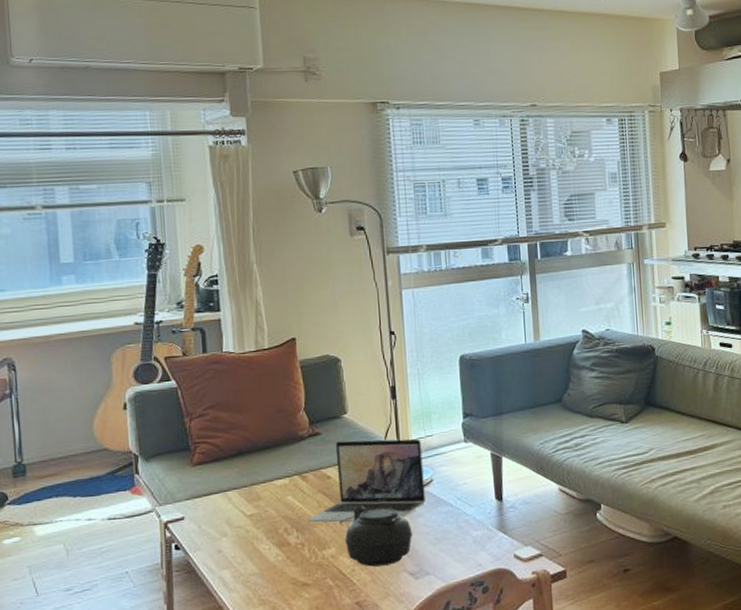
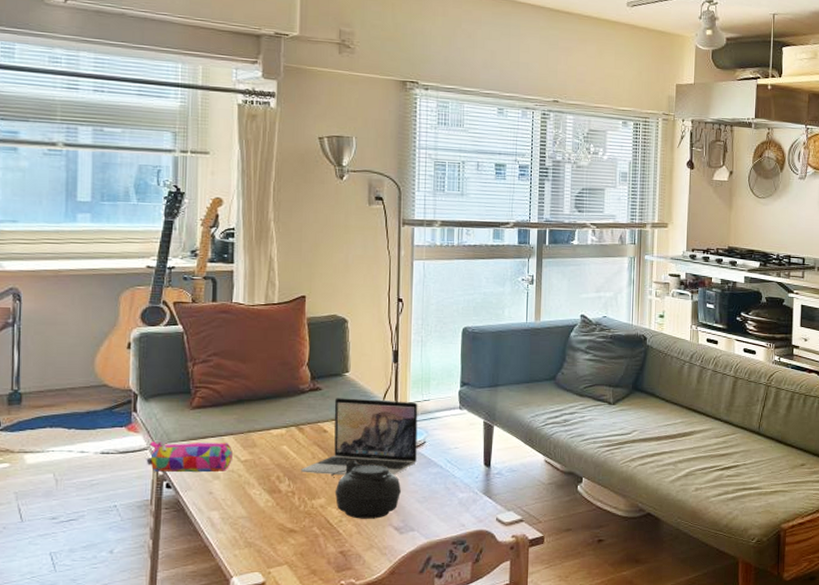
pencil case: none [152,498,238,534] -> present [146,441,233,473]

